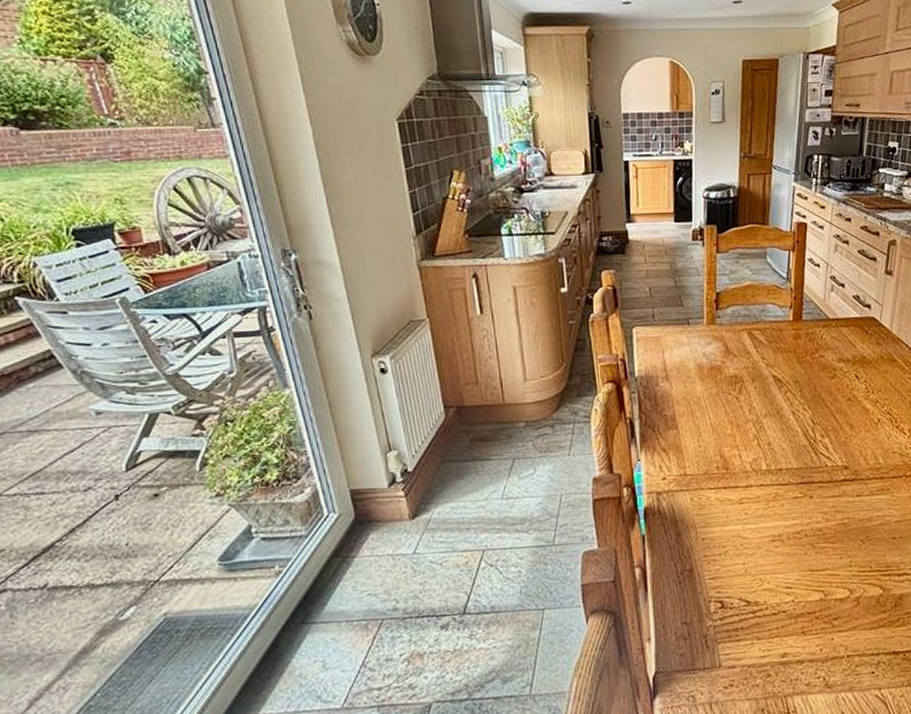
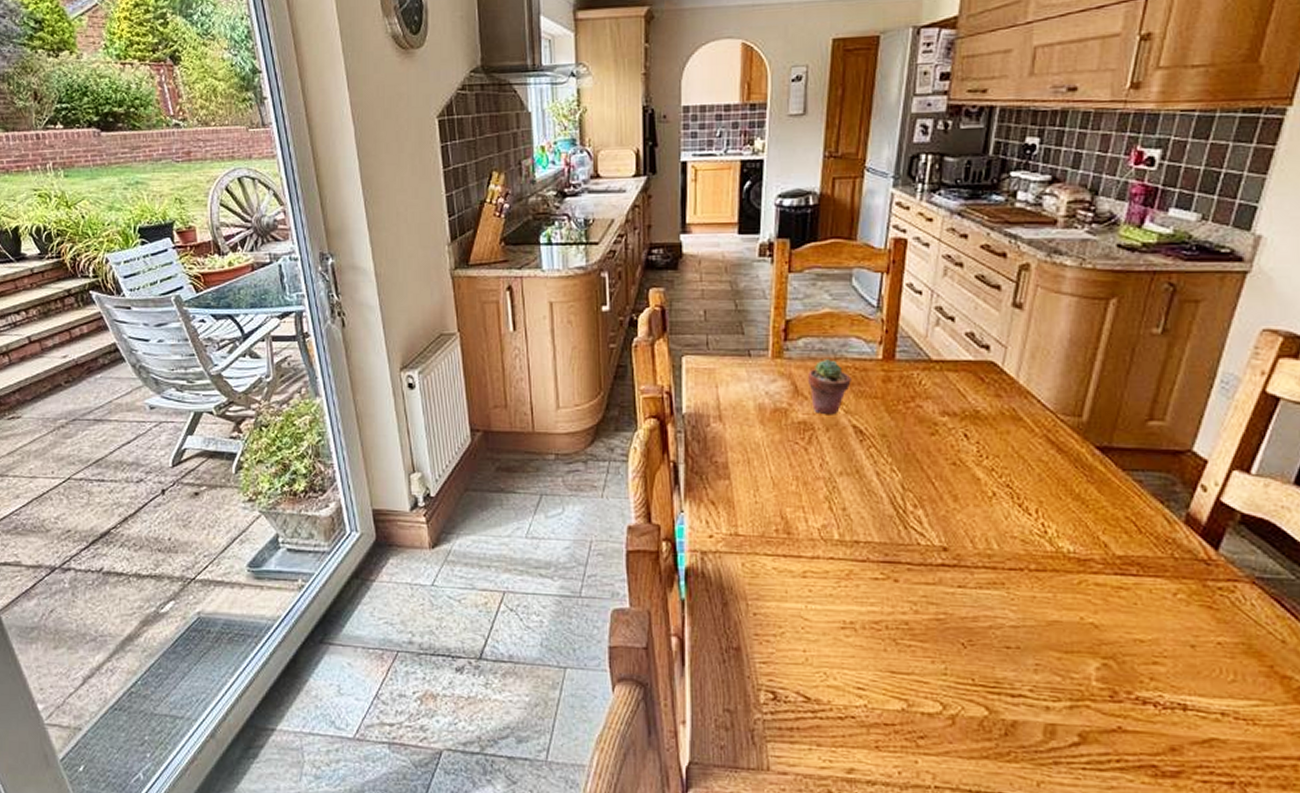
potted succulent: none [736,323,770,369] -> present [808,359,851,415]

